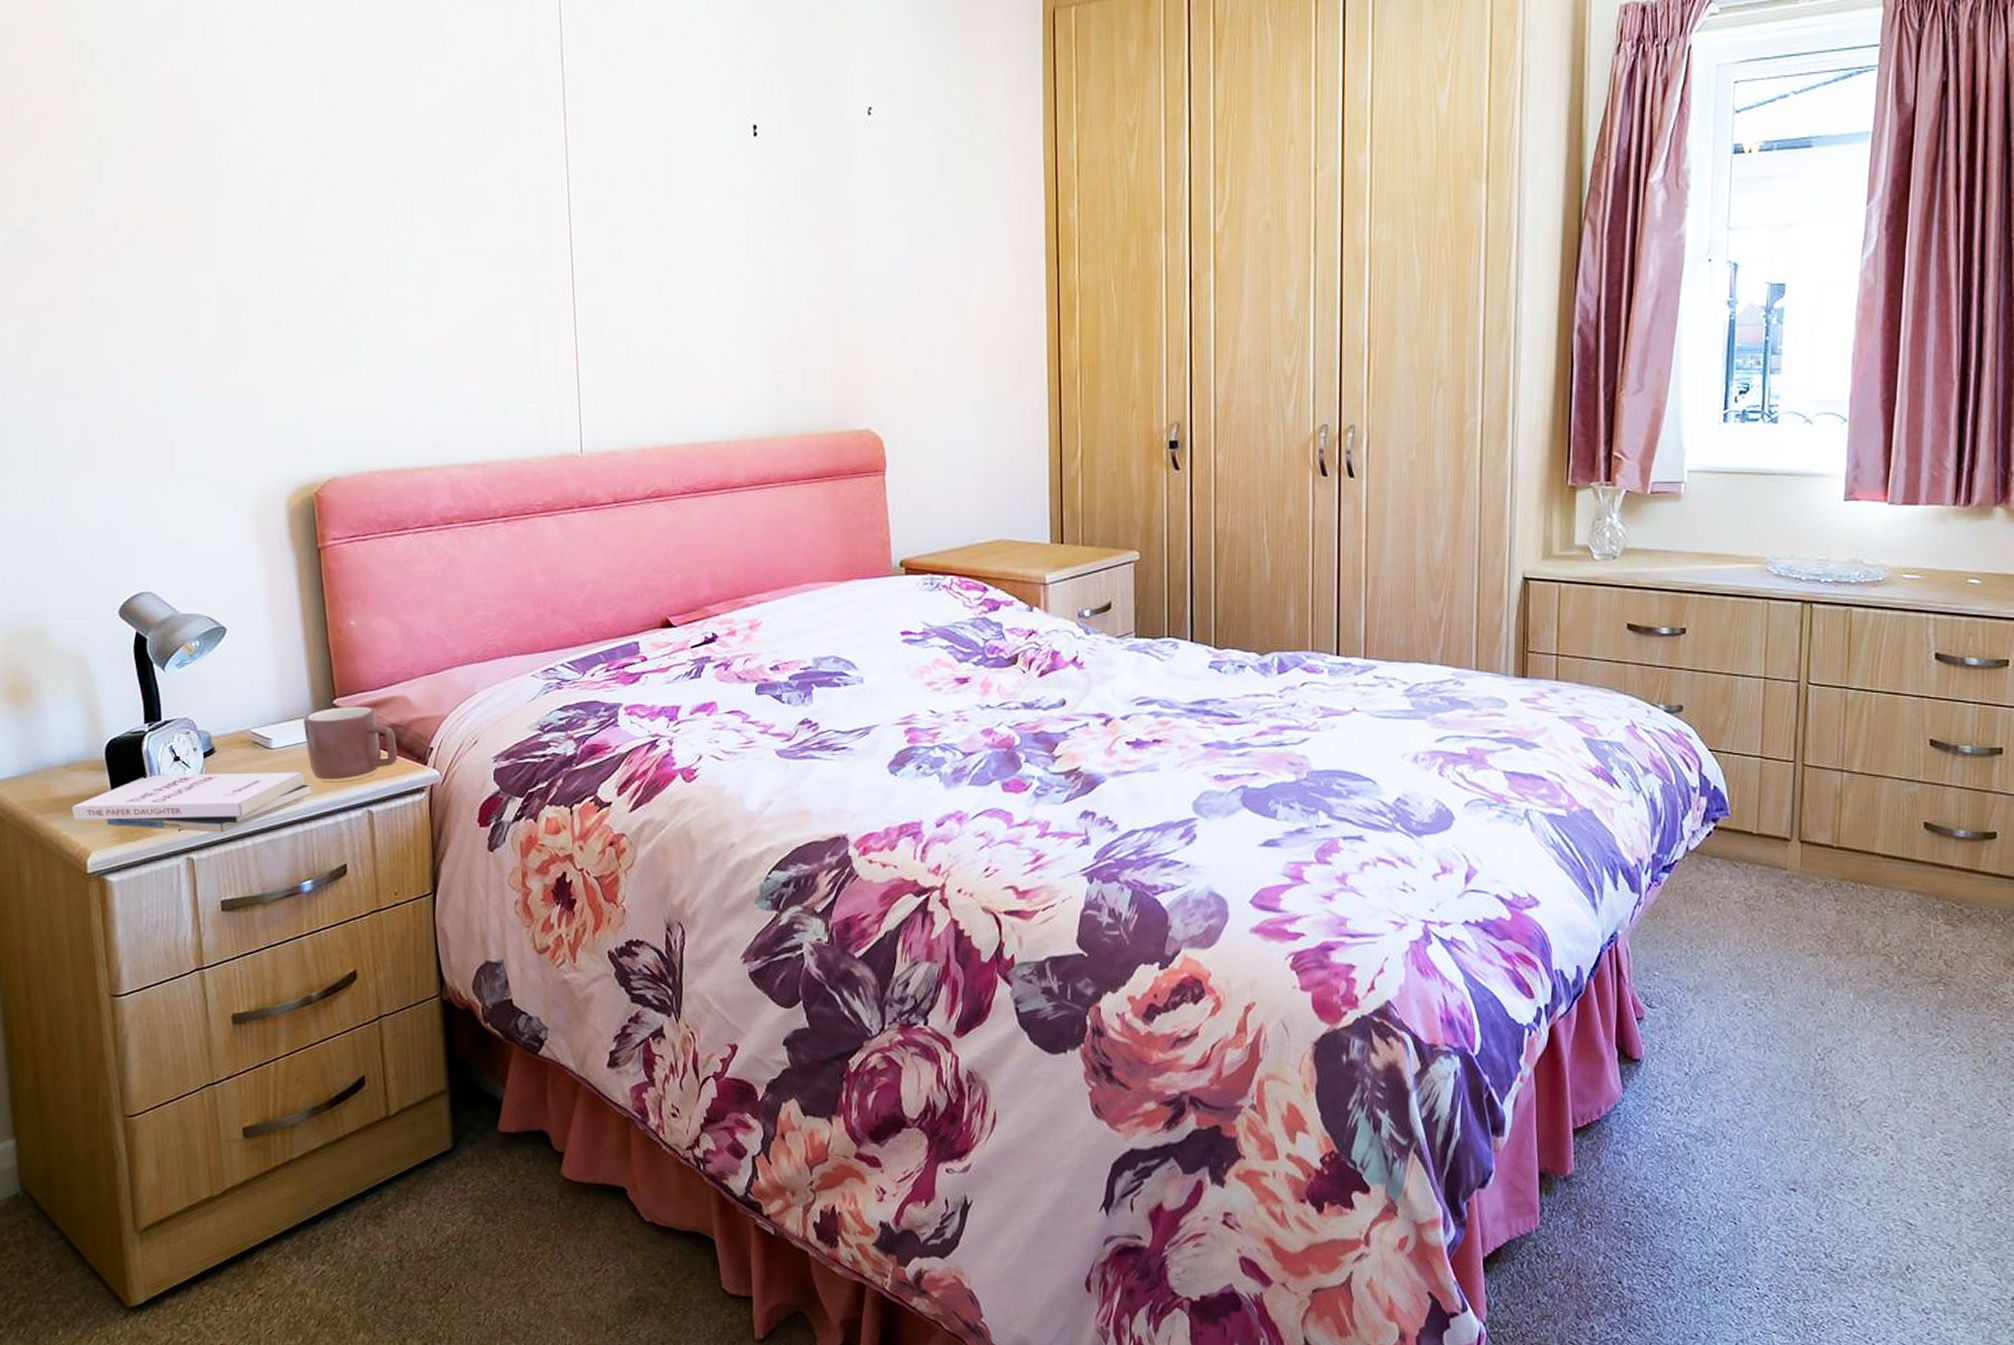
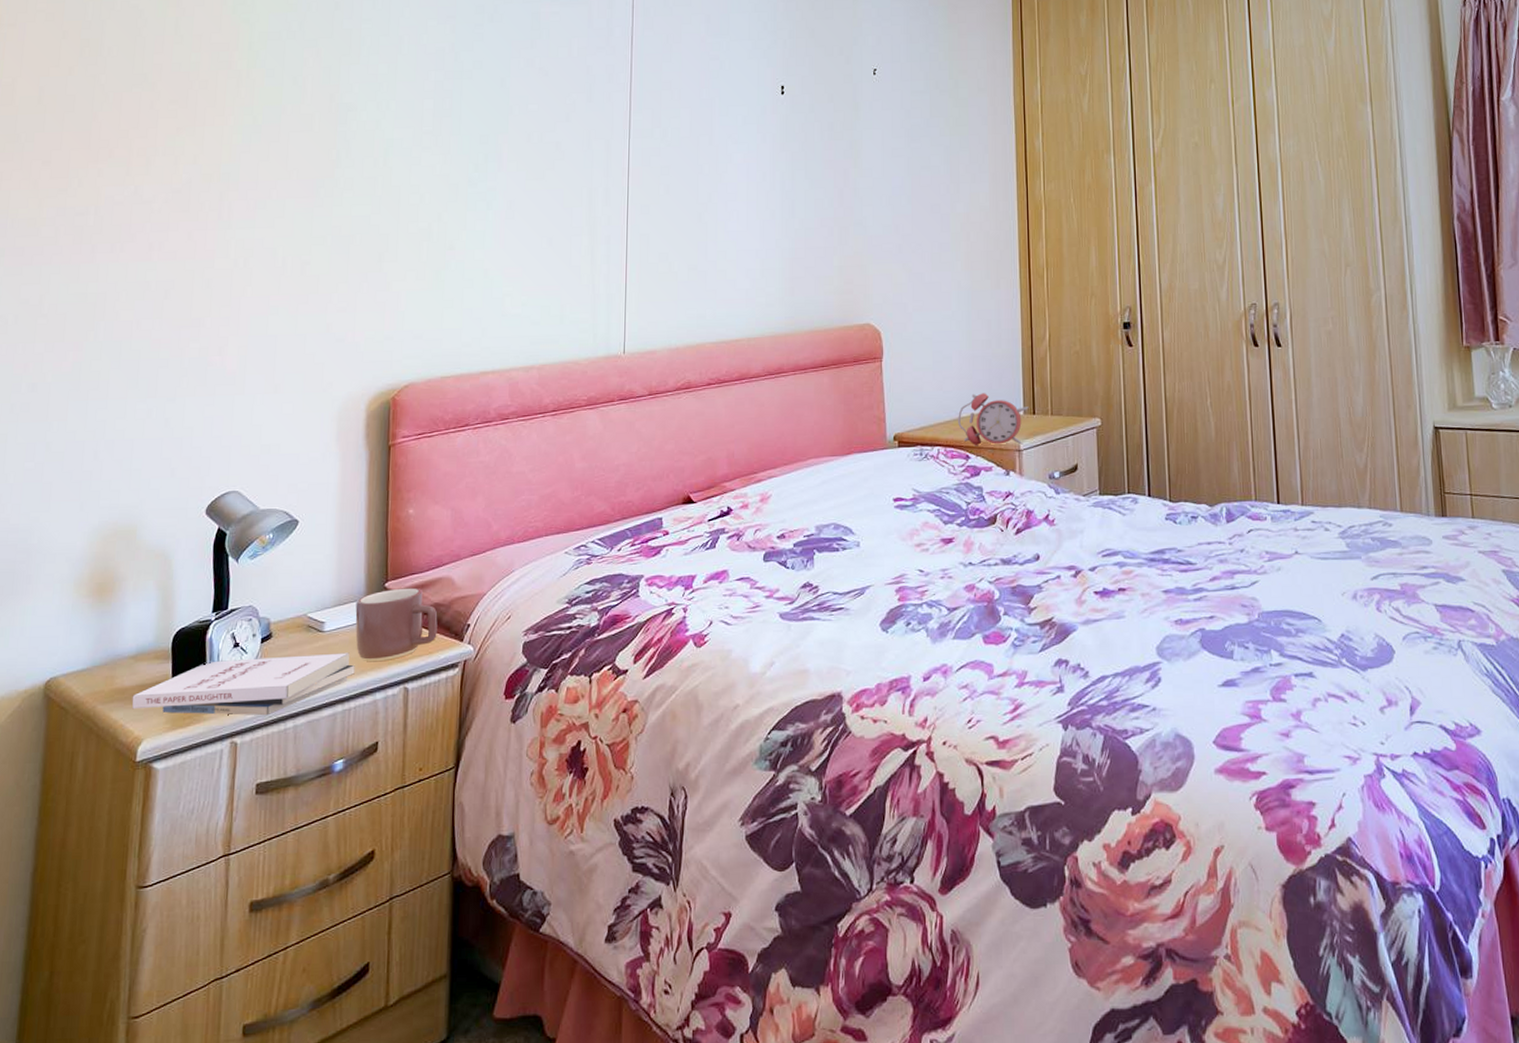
alarm clock: none [974,517,1056,578] -> present [958,393,1029,446]

